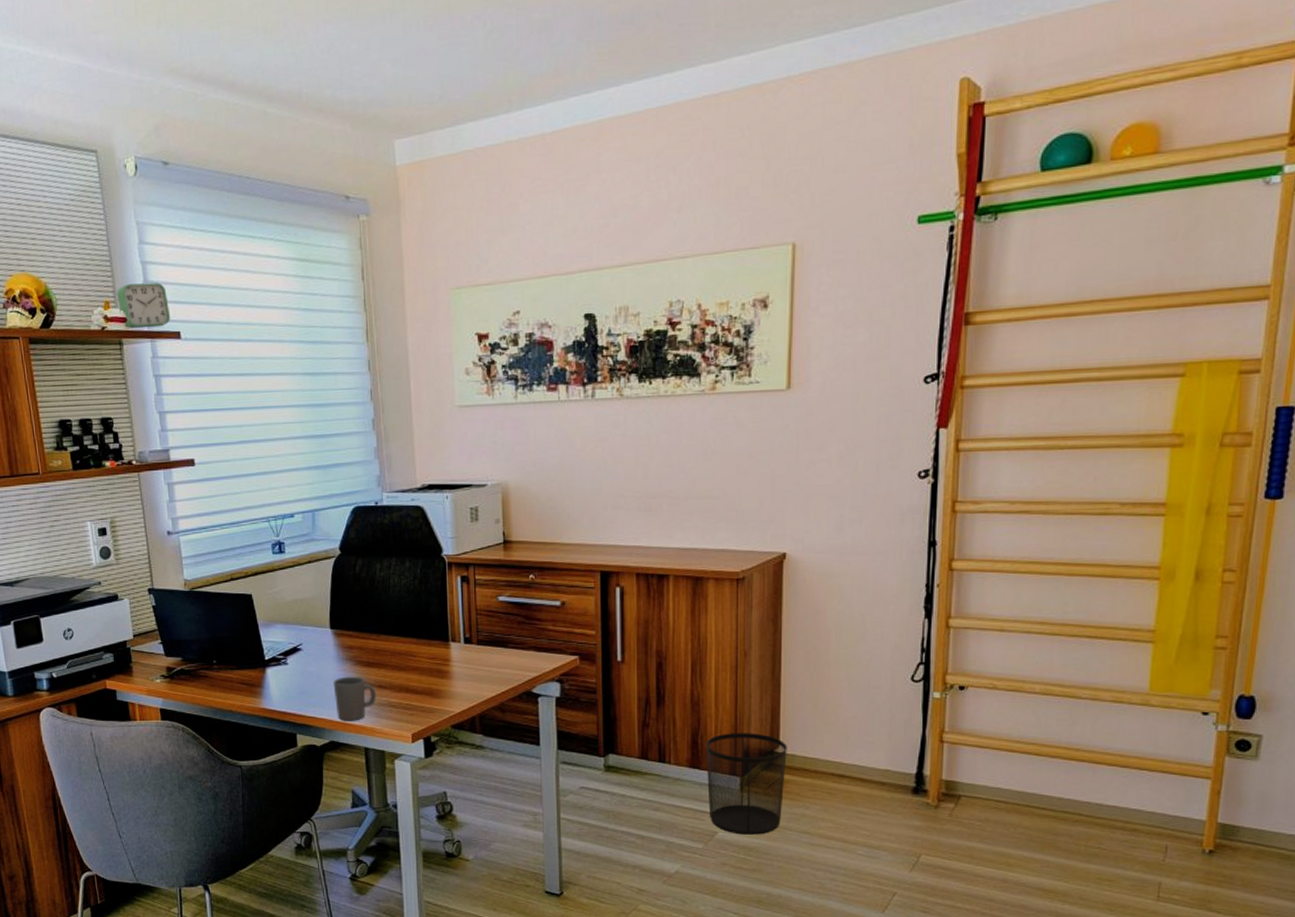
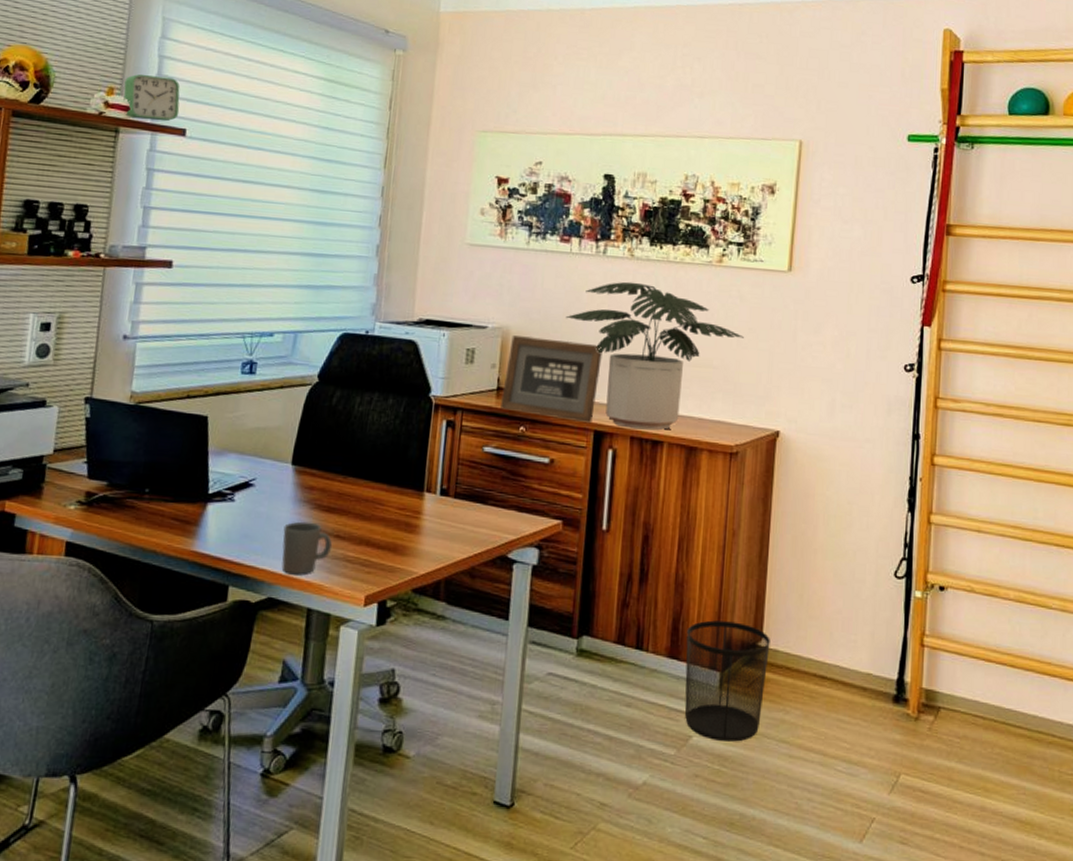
picture frame: none [509,489,601,566] -> present [500,335,602,424]
potted plant: none [561,422,743,566] -> present [565,281,744,431]

